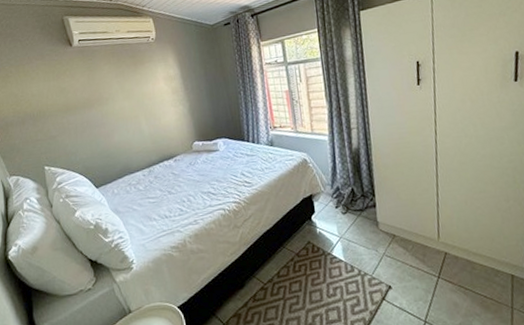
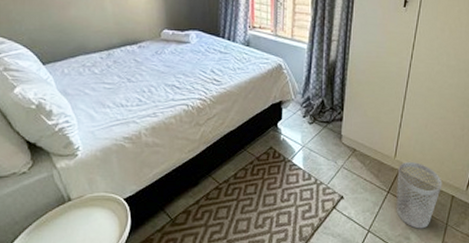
wastebasket: none [444,242,498,316] -> present [396,162,443,229]

